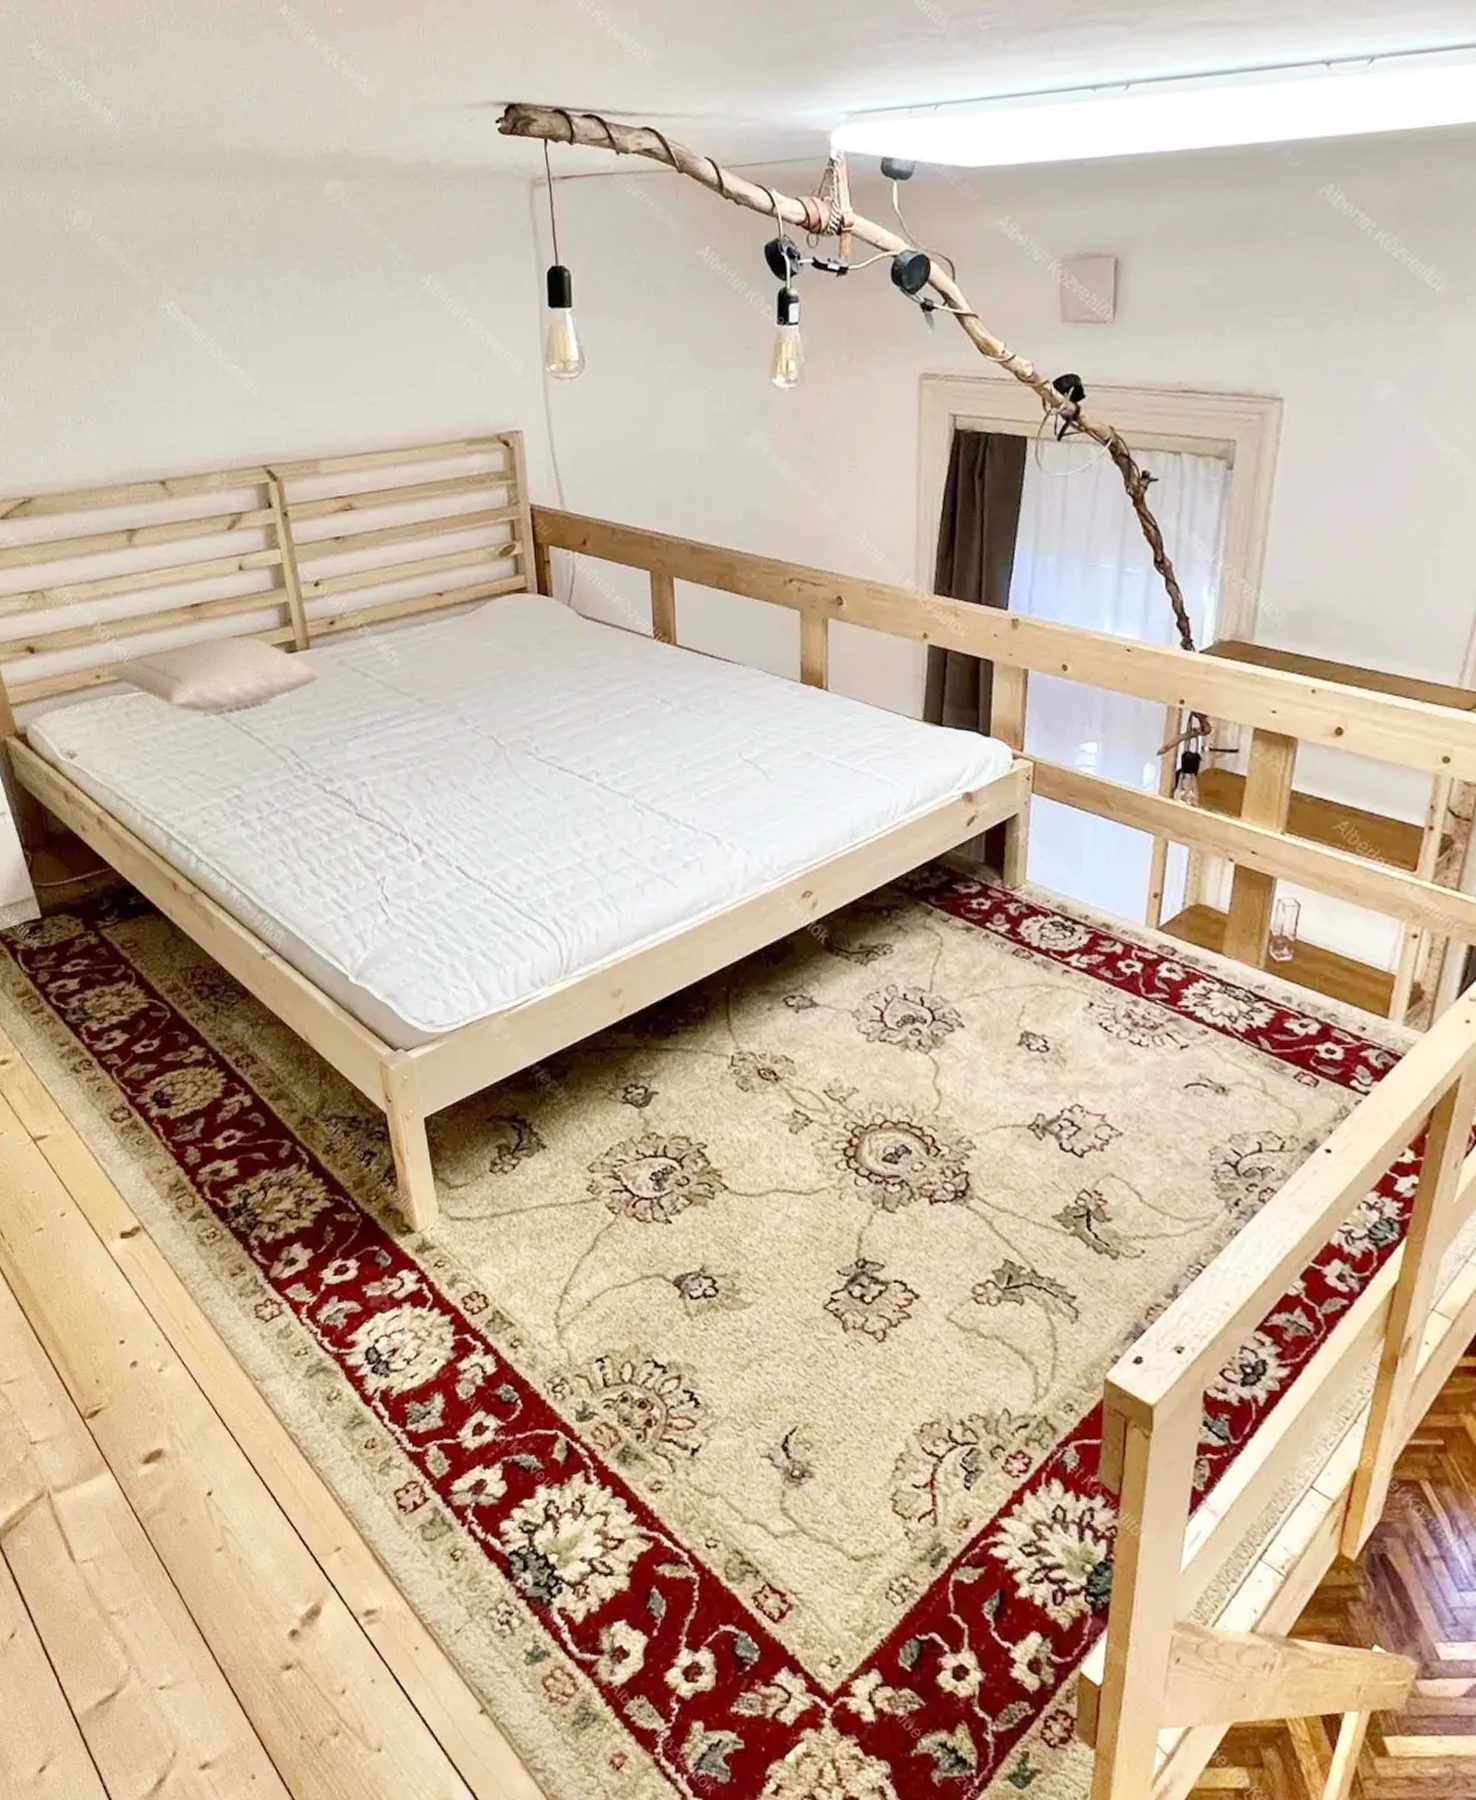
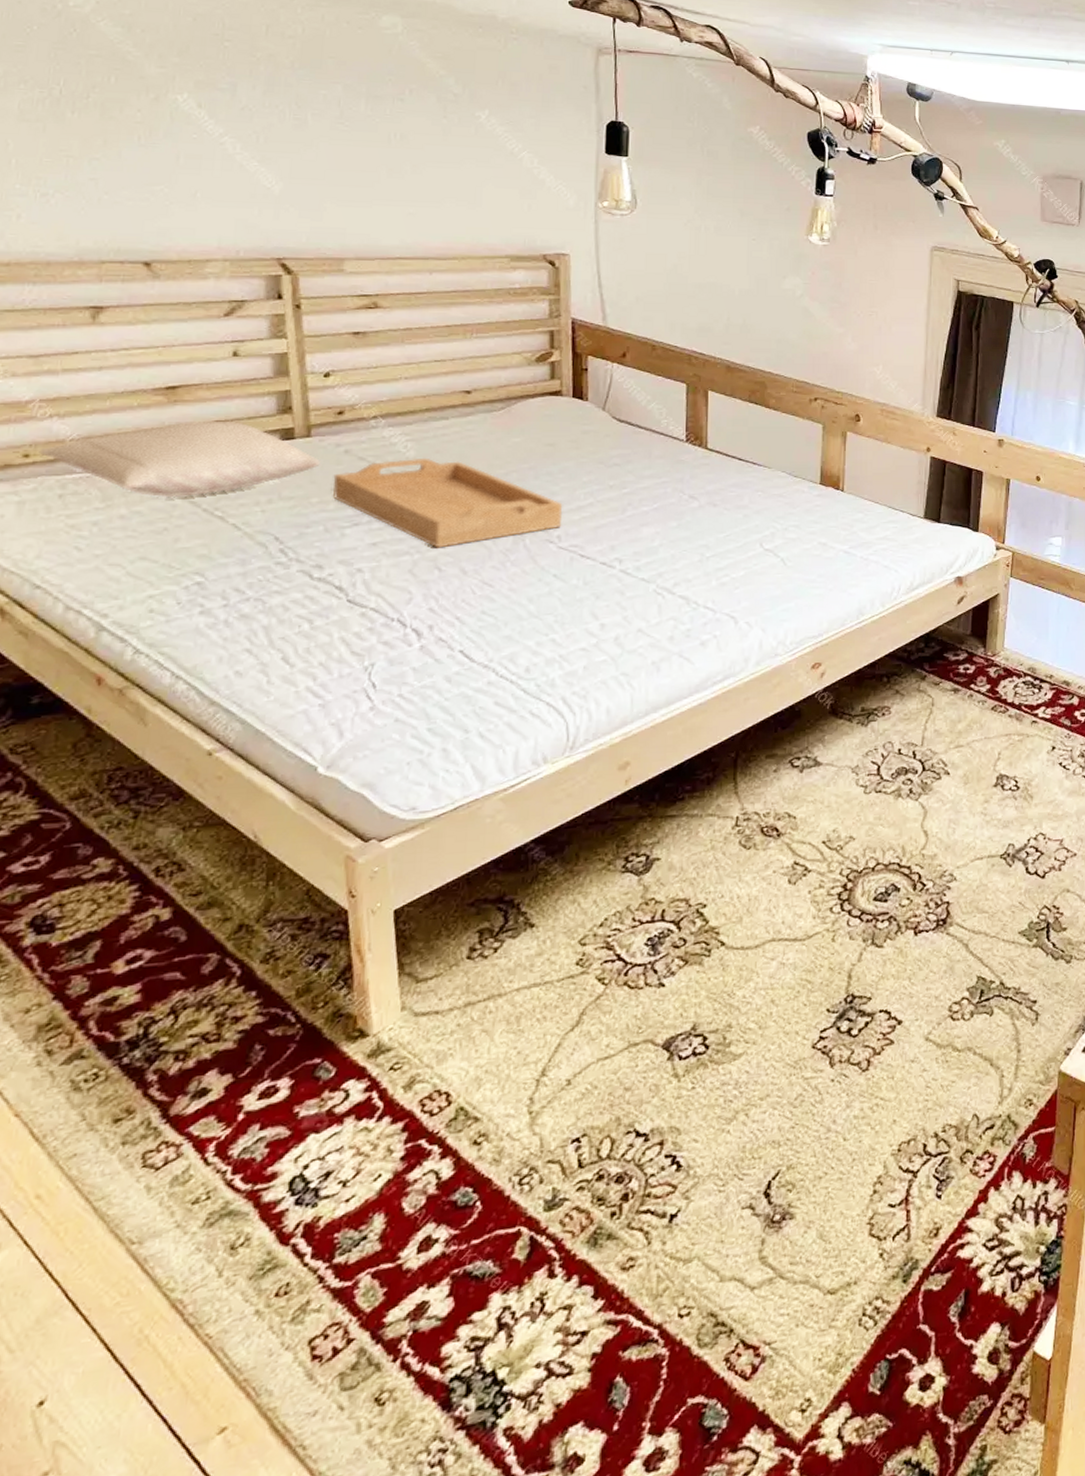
serving tray: none [332,666,539,761] -> present [333,457,563,548]

